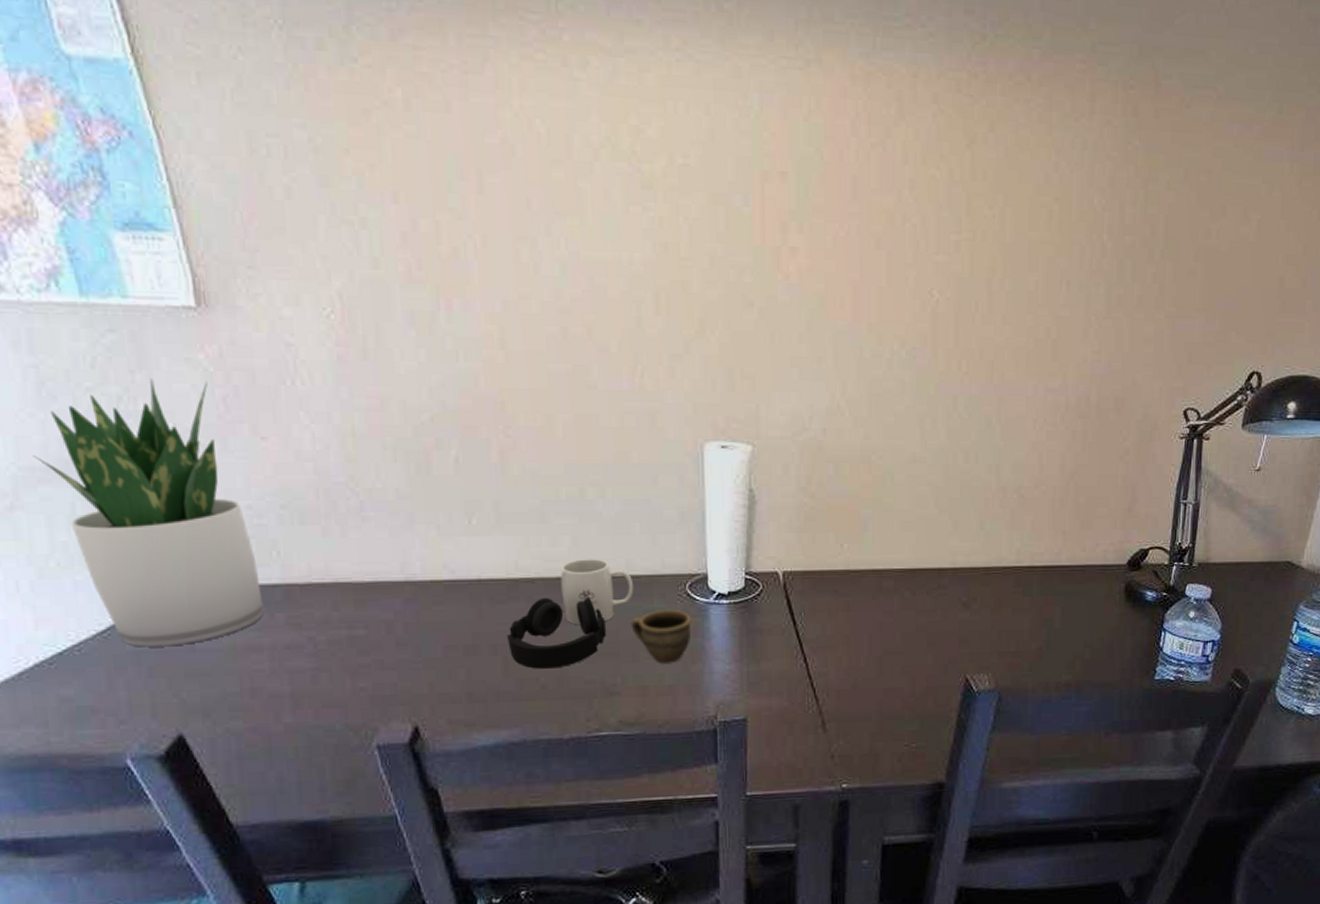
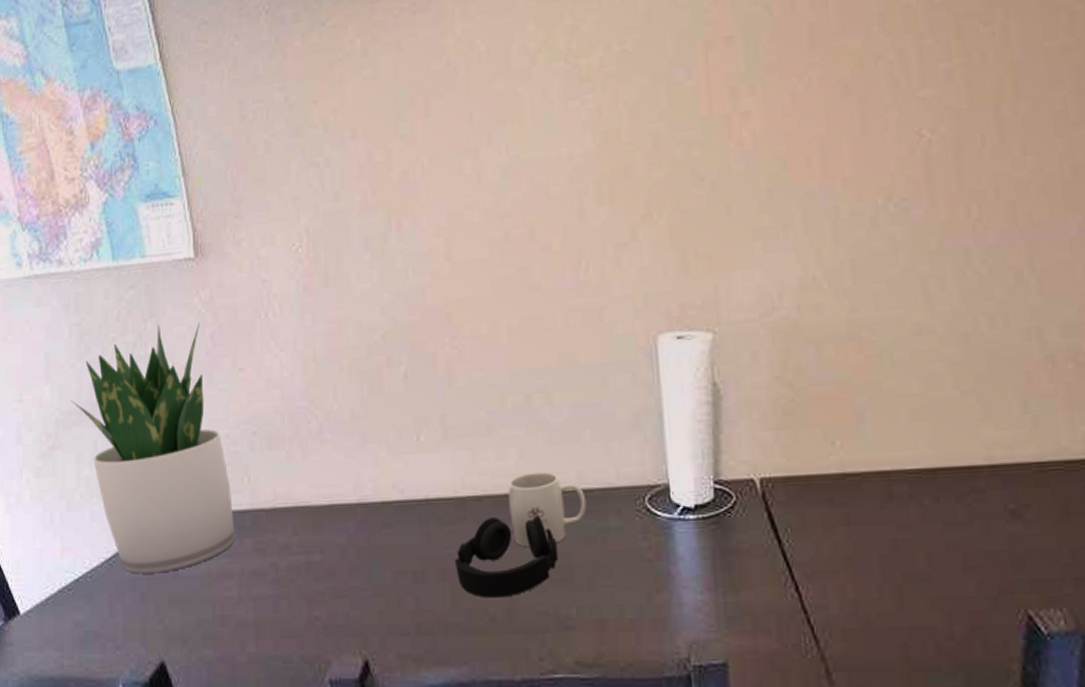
cup: present [631,610,692,663] -> none [584,528,654,592]

